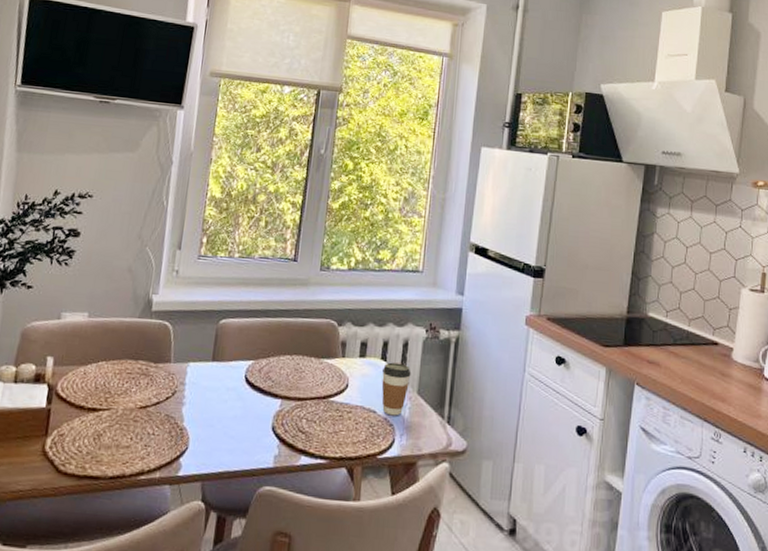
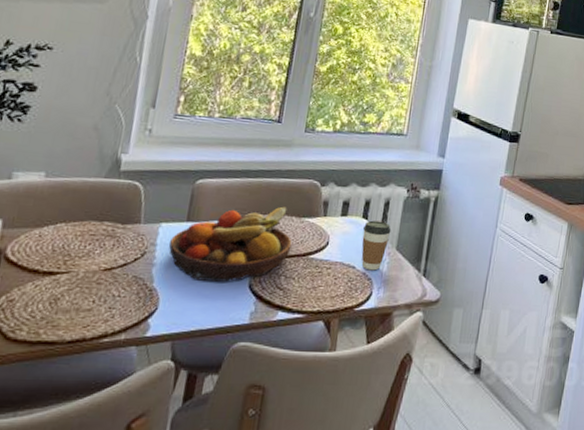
fruit bowl: none [196,347,312,424] -> present [168,206,292,283]

